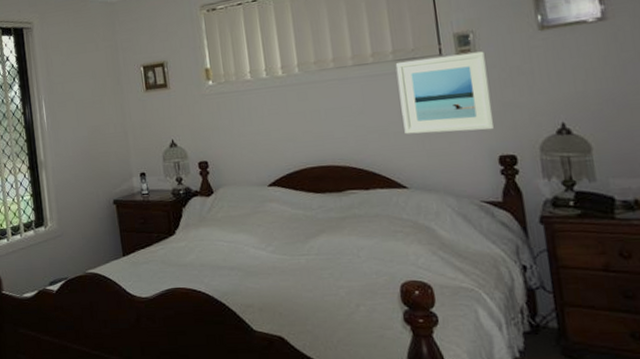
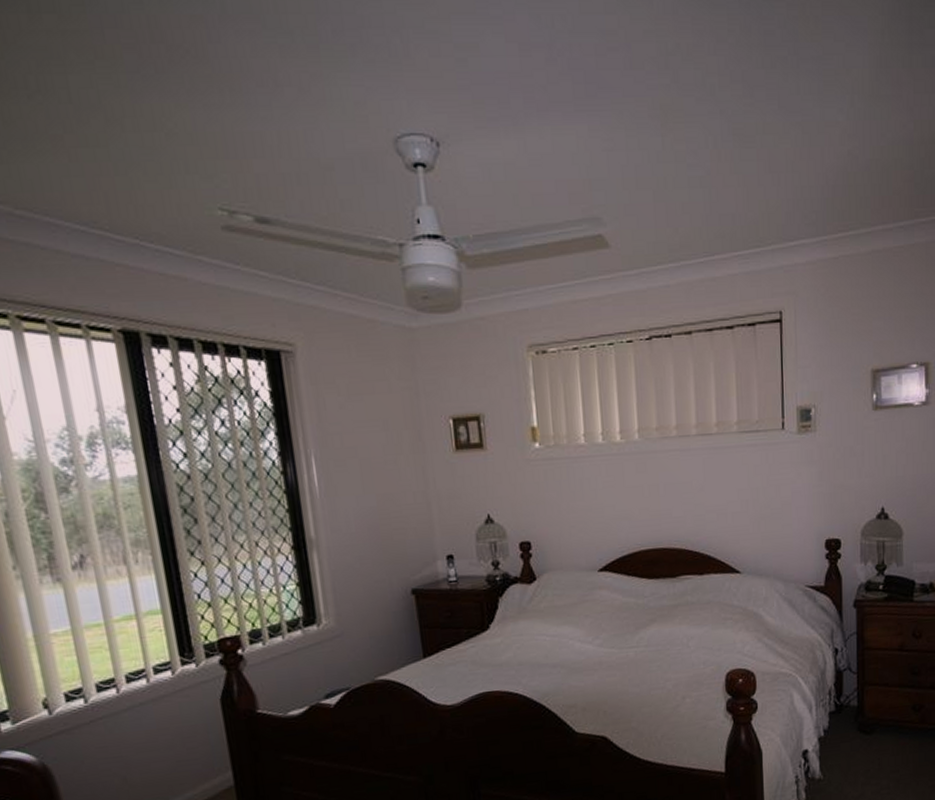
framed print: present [395,51,495,135] -> none [739,428,825,515]

